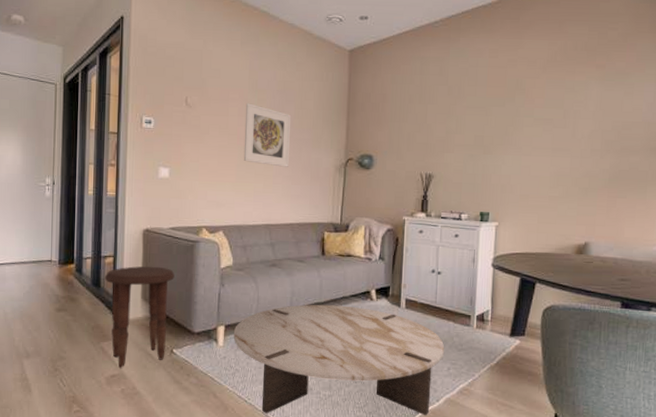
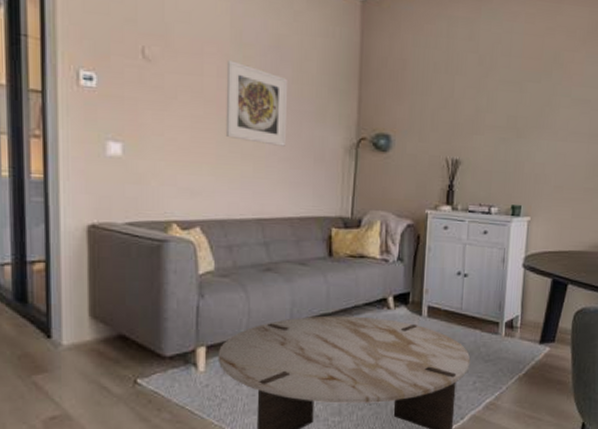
side table: present [104,266,175,368] -> none [32,273,135,407]

